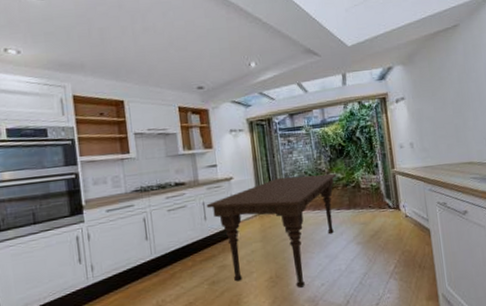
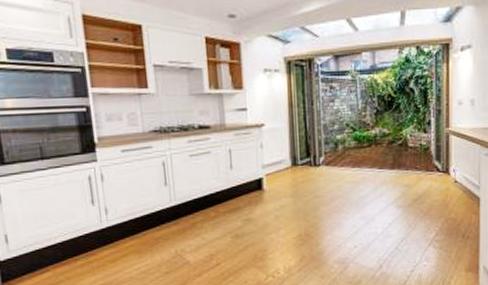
dining table: present [206,173,337,288] -> none [232,128,383,248]

